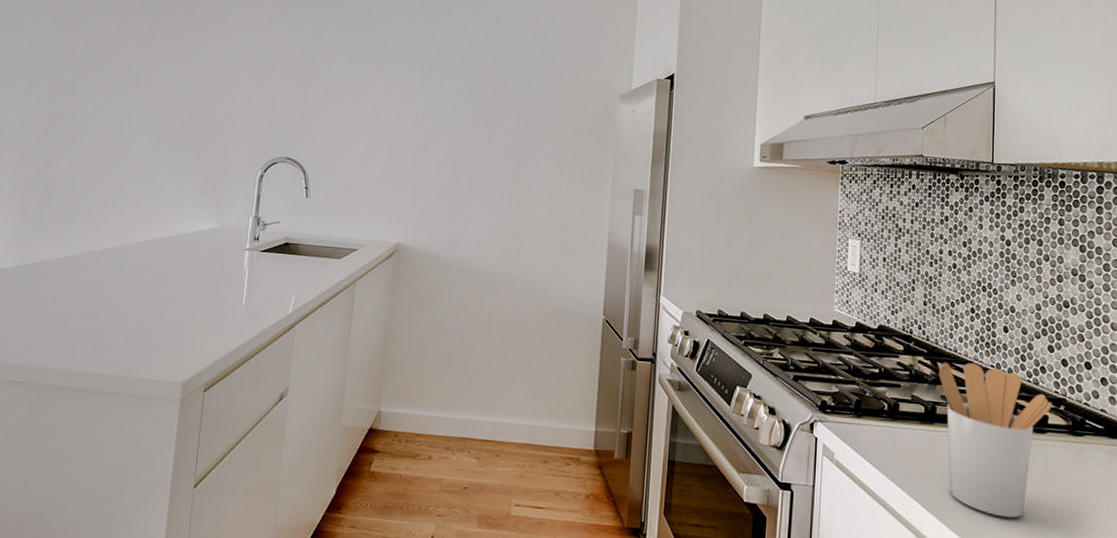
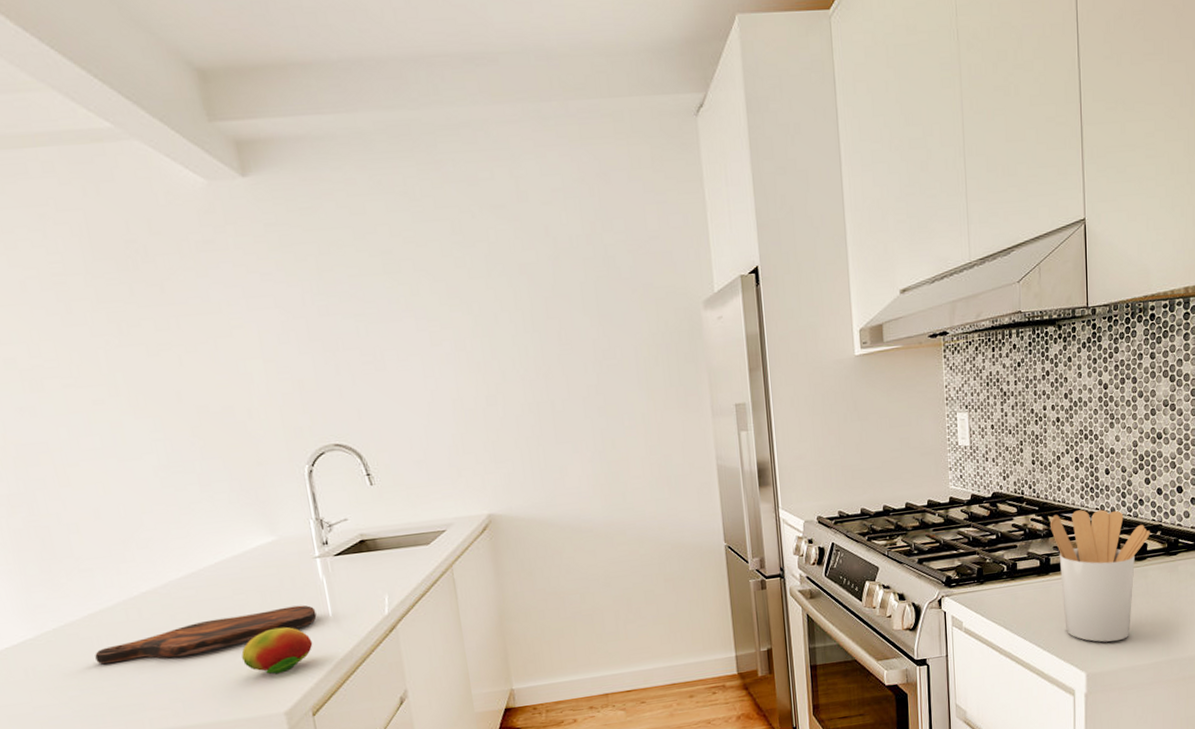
cutting board: none [51,284,233,312] -> present [95,605,317,665]
fruit: none [162,303,223,346] -> present [241,627,313,675]

